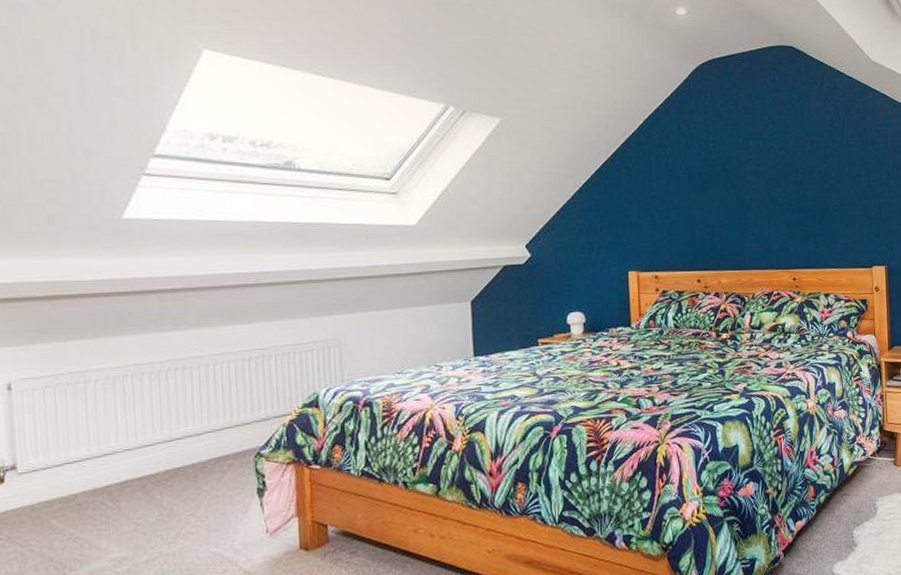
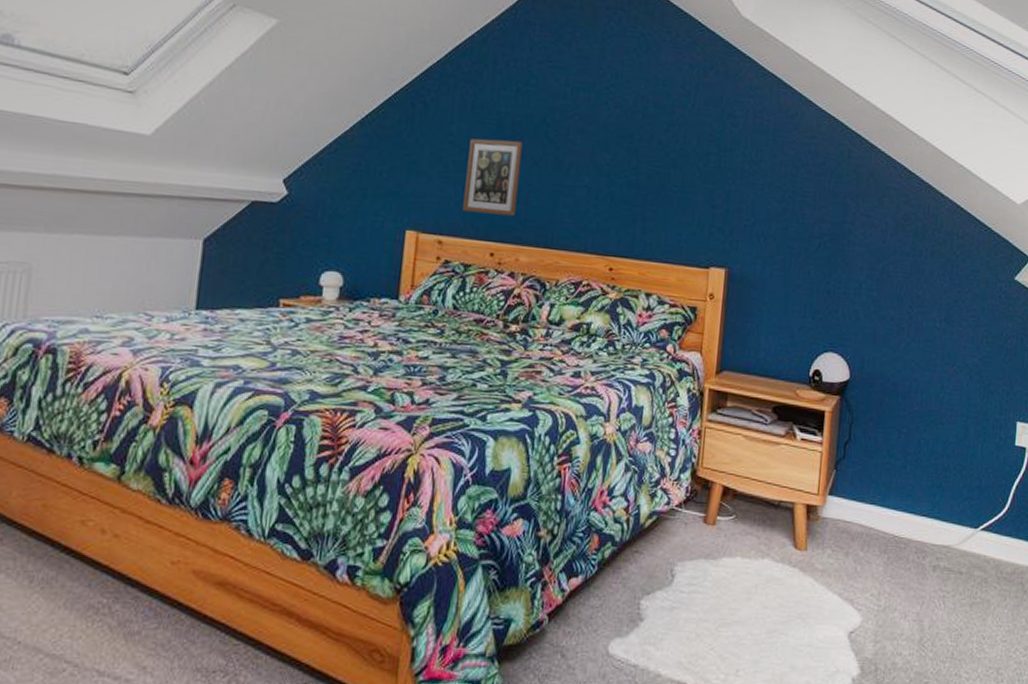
picture frame: none [668,188,713,250] -> present [462,138,523,216]

